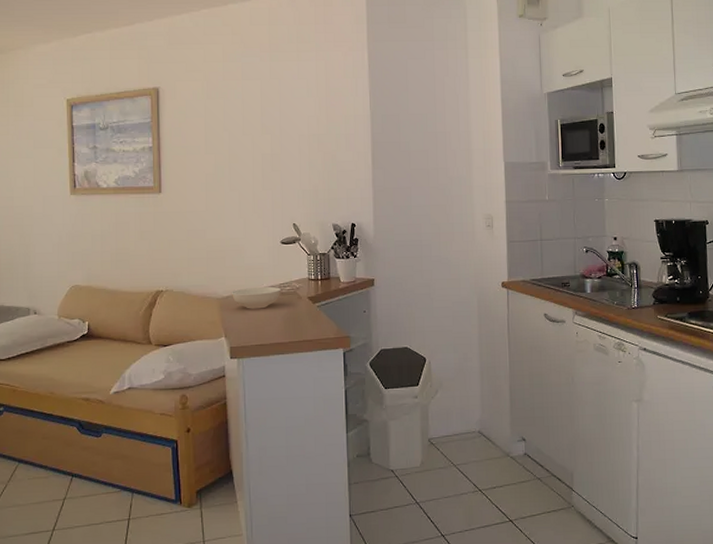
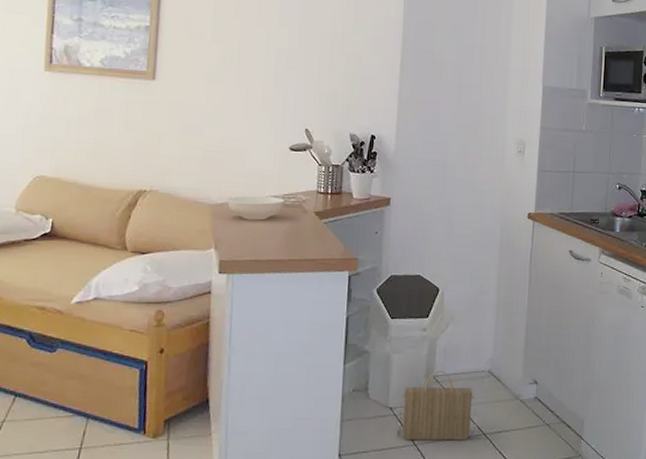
shopping bag: none [400,434,472,499] -> present [397,370,476,441]

